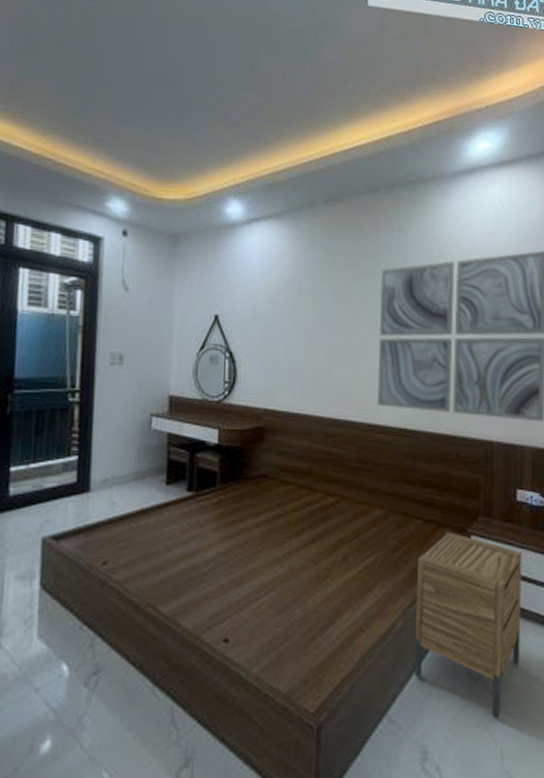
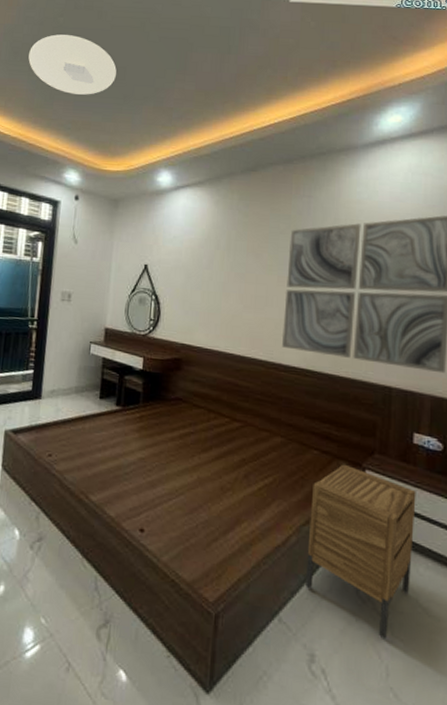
ceiling light: none [51,23,169,103] -> present [28,34,117,95]

